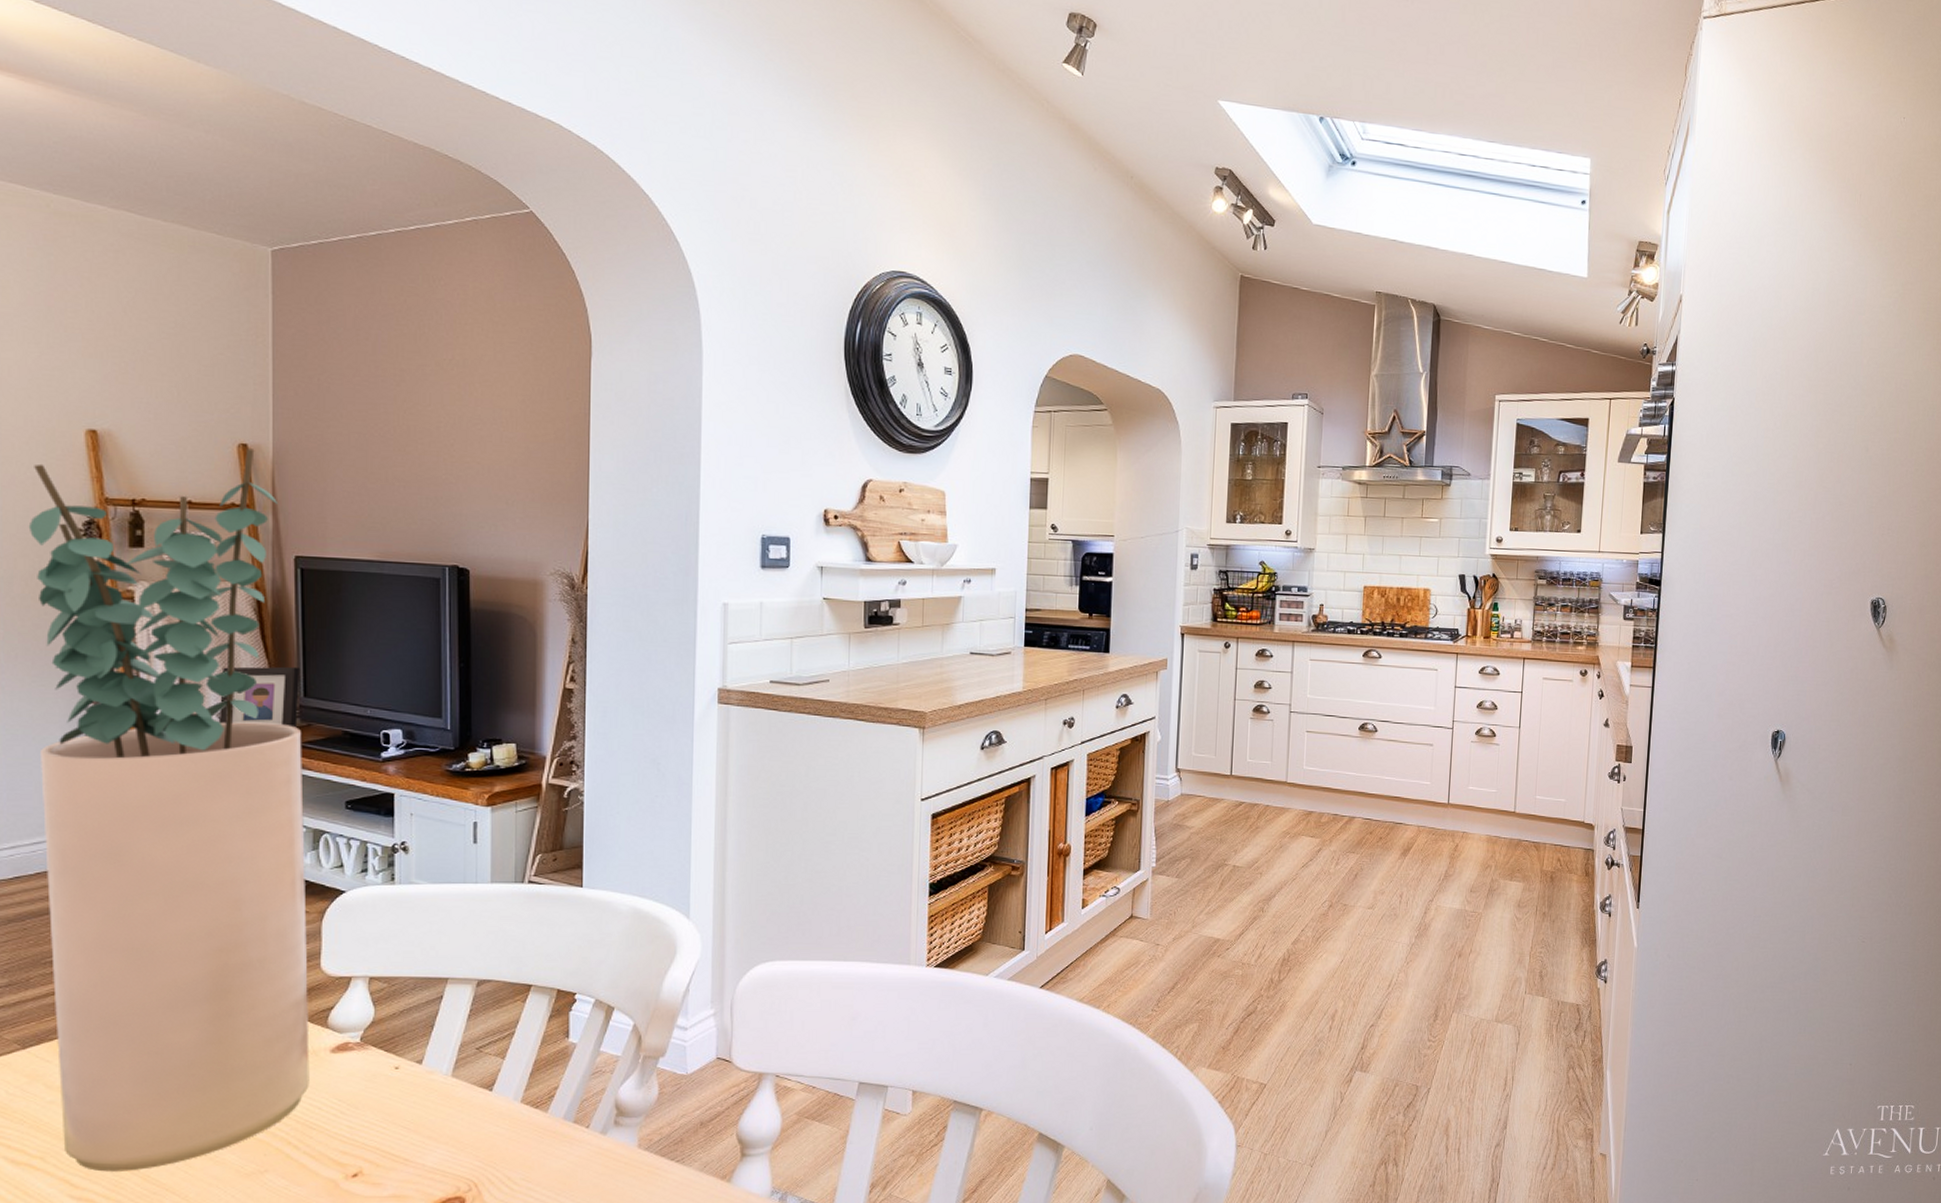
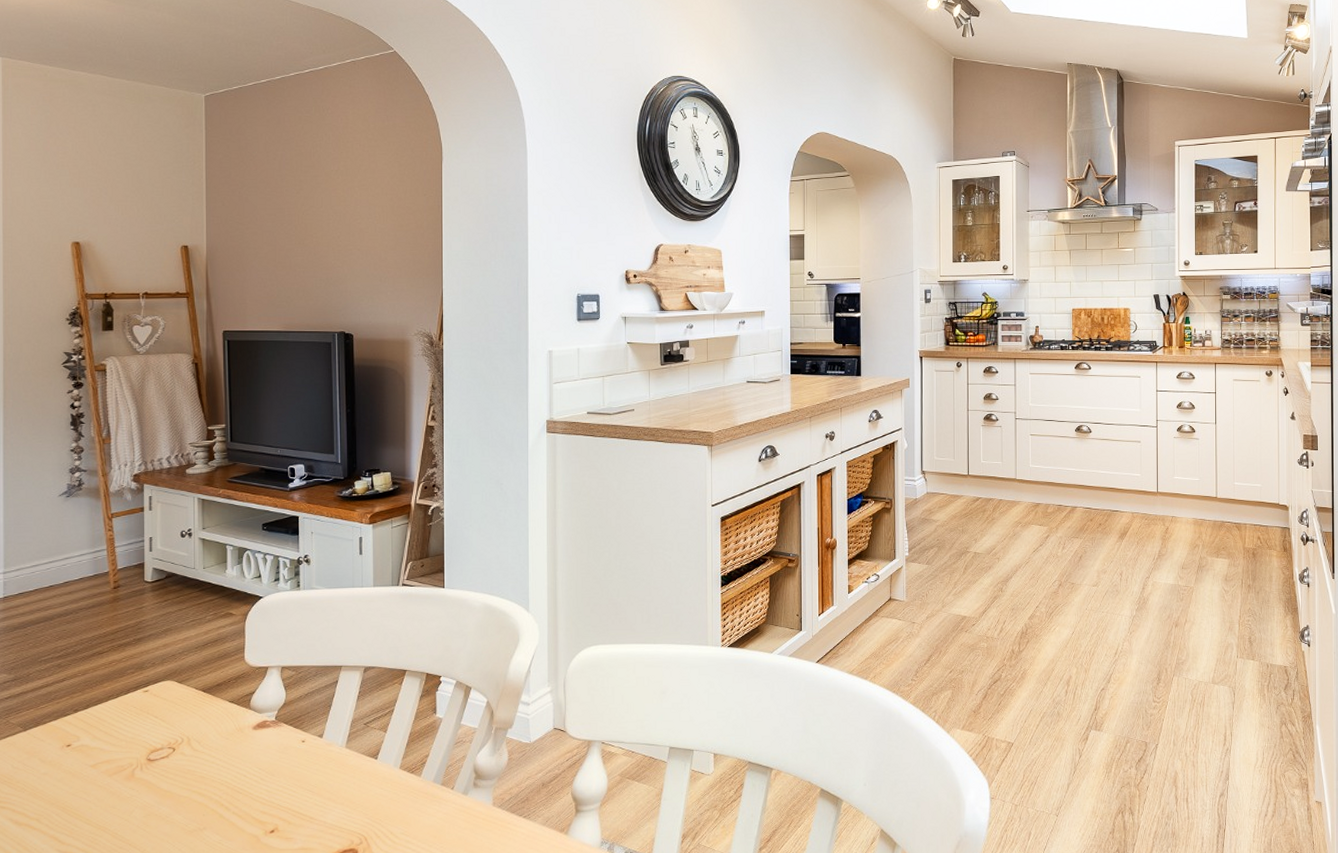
vase: present [28,448,310,1172] -> none [30,249,237,830]
picture frame: present [220,666,299,728] -> none [168,418,227,467]

